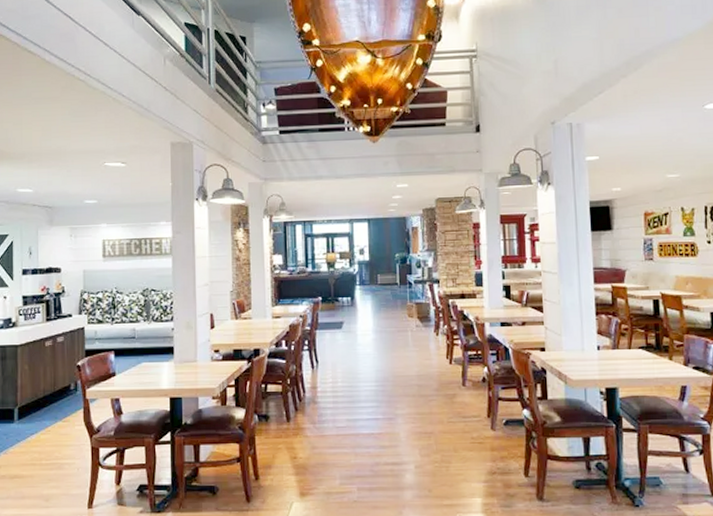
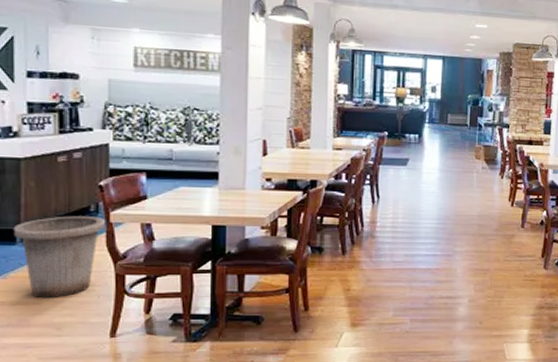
trash can: none [12,394,82,472] -> present [13,216,105,299]

